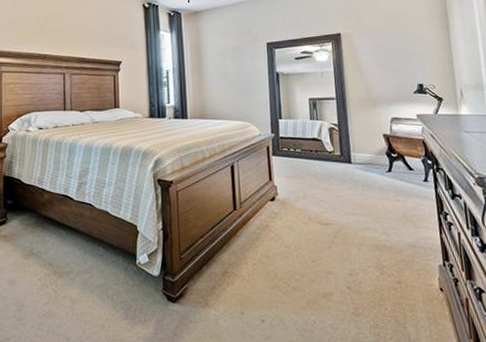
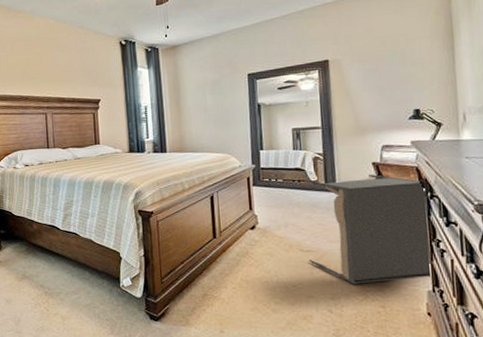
laundry hamper: none [320,146,441,259] -> present [303,174,431,284]

